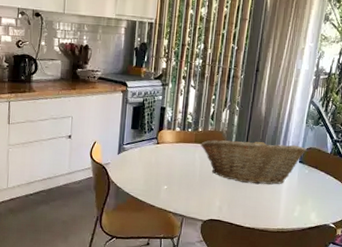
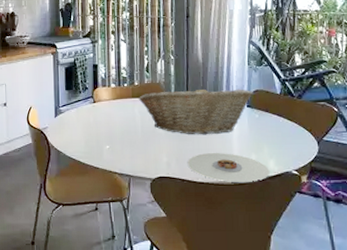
plate: none [237,201,310,231] -> present [187,153,270,183]

